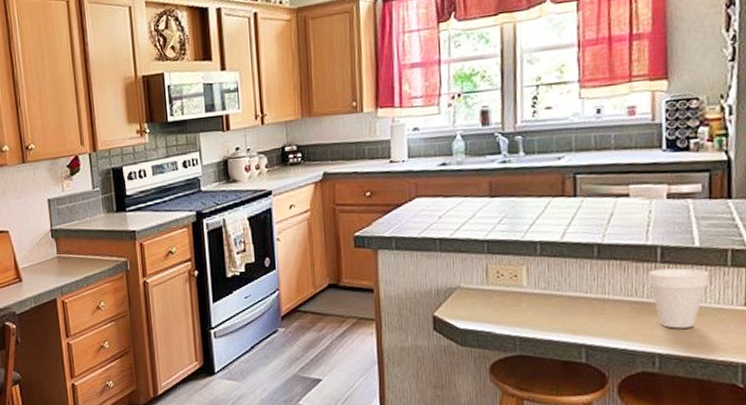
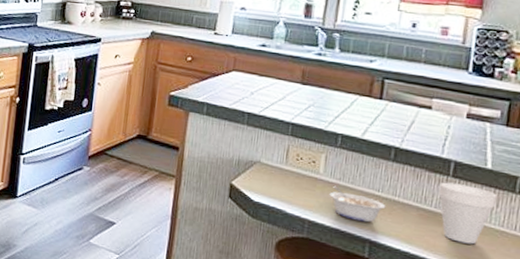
legume: none [536,296,597,328] -> present [329,185,386,223]

